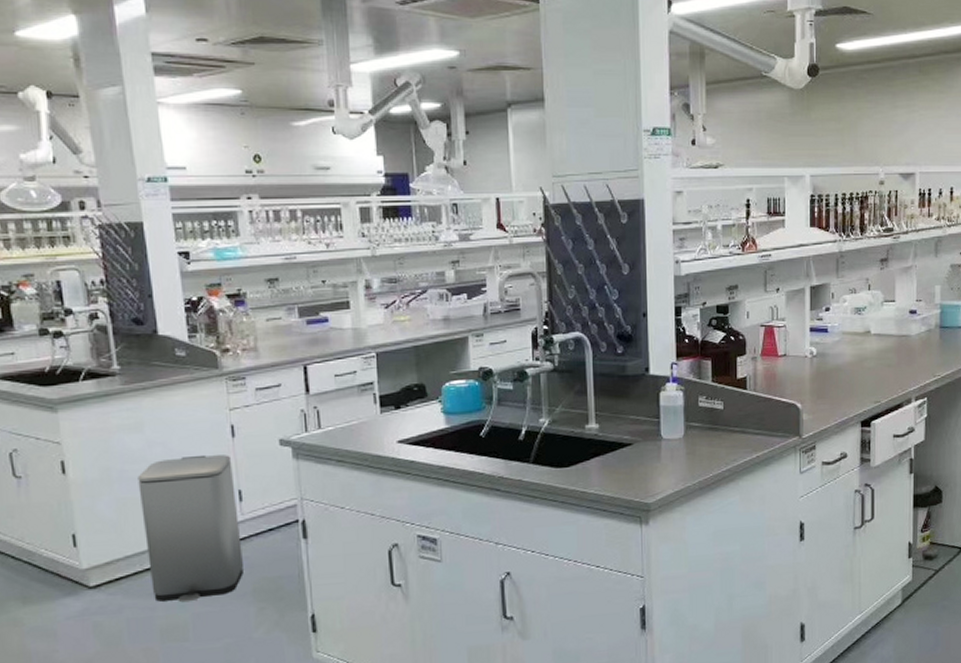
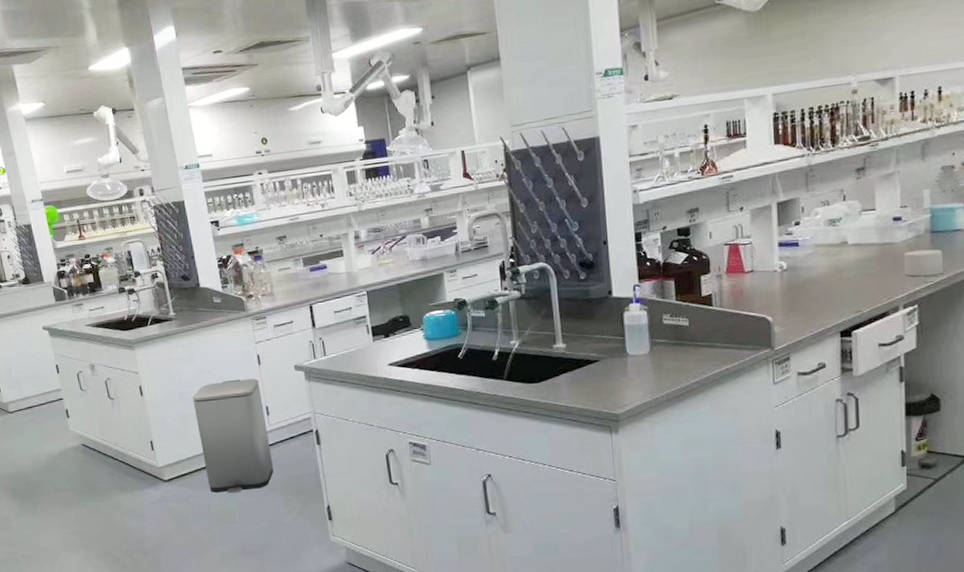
jar: none [916,343,950,370] -> present [903,249,944,277]

